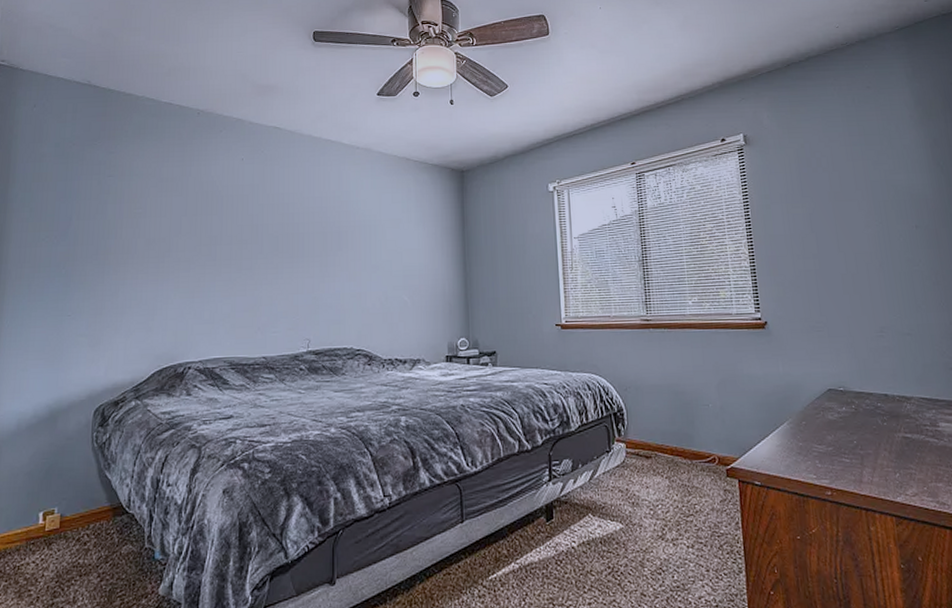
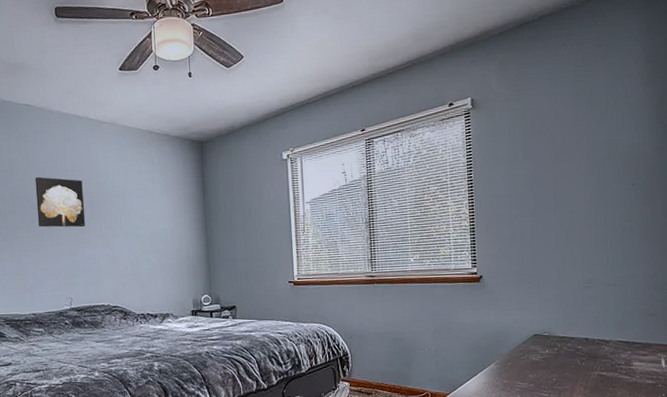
wall art: none [277,203,331,260] -> present [35,176,86,228]

